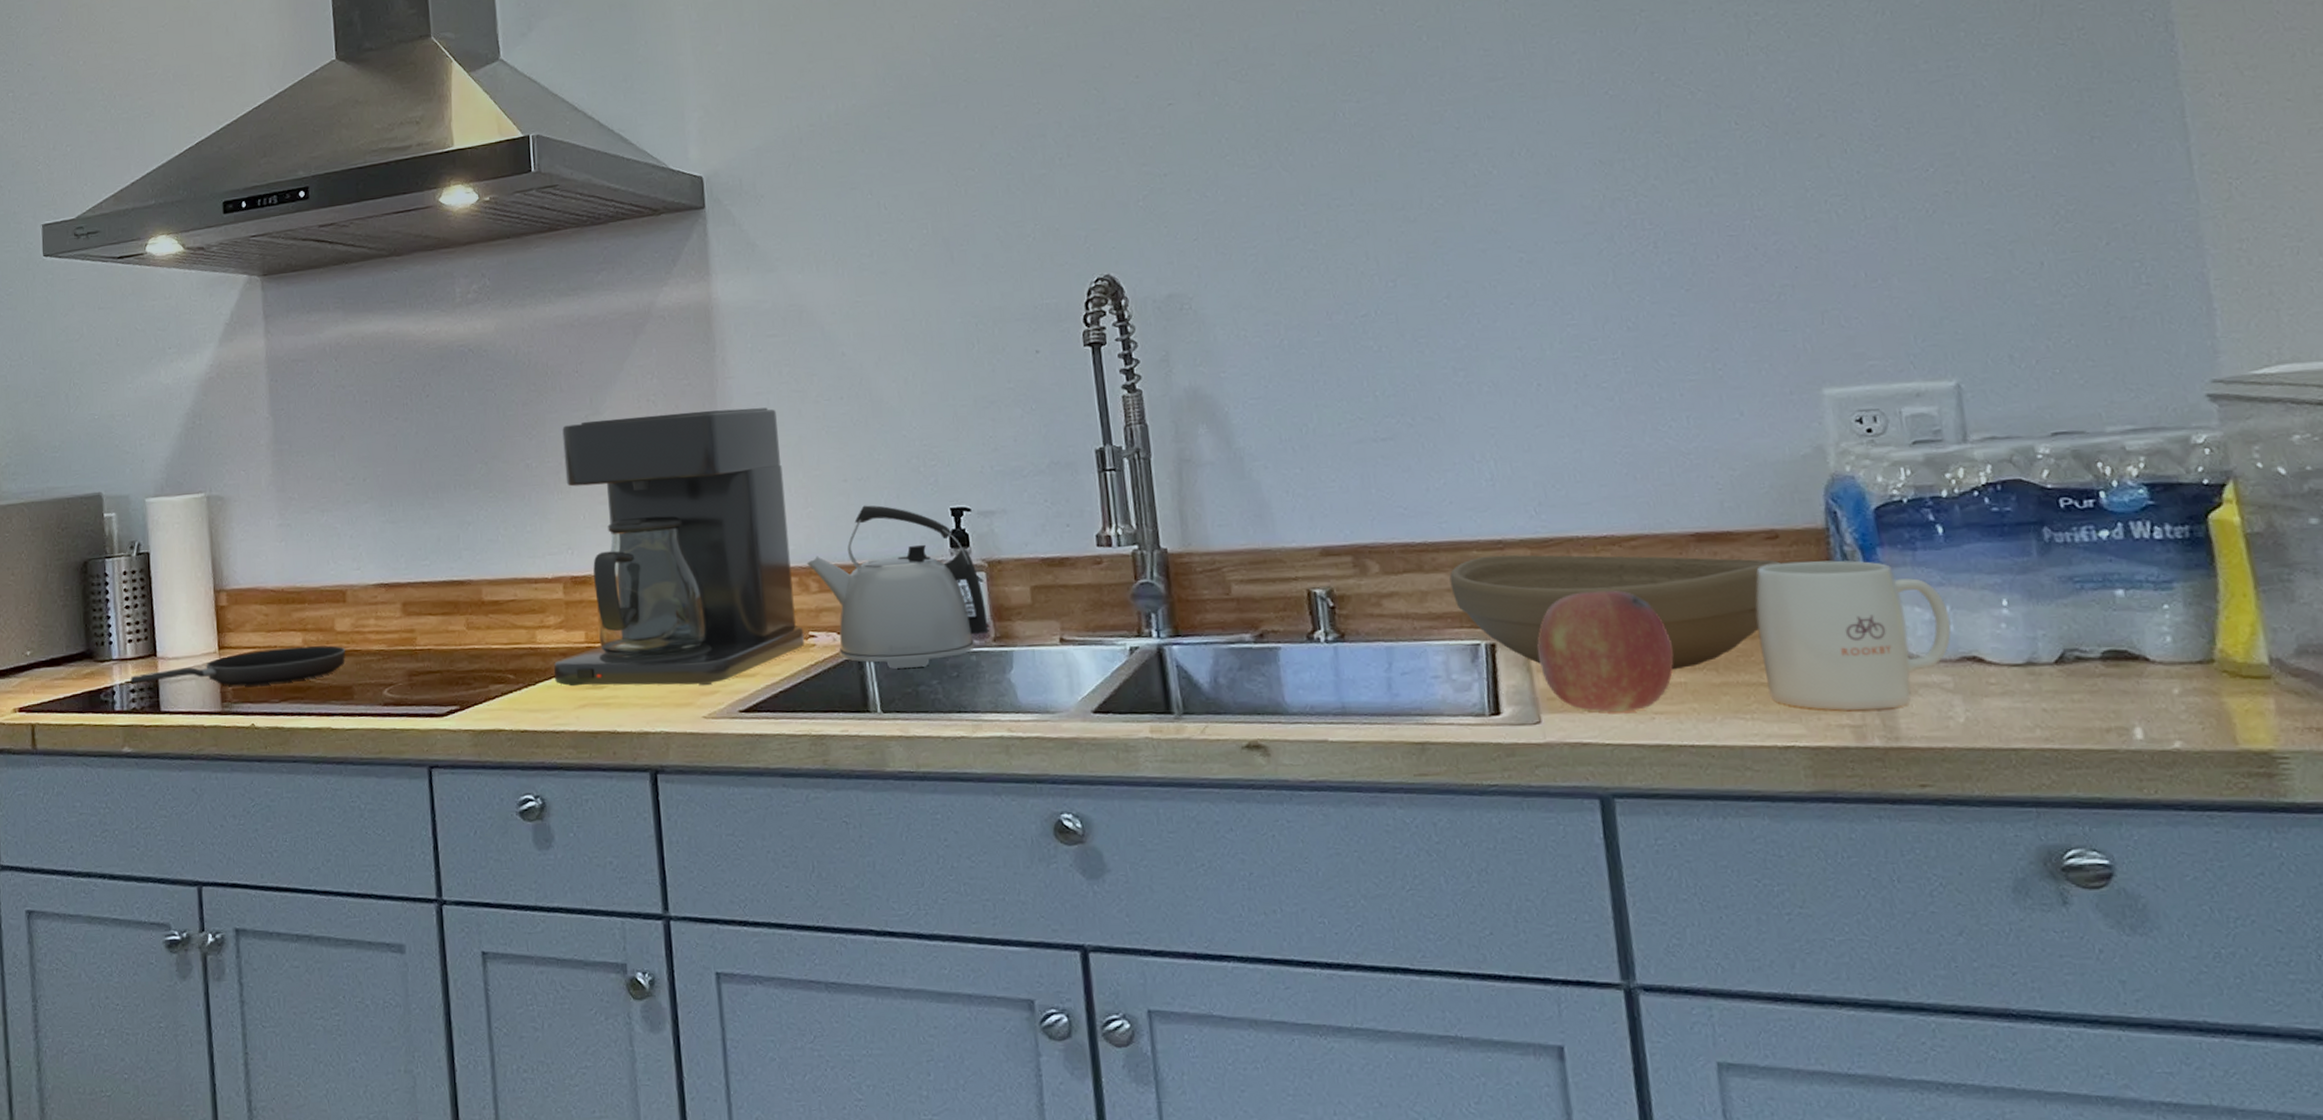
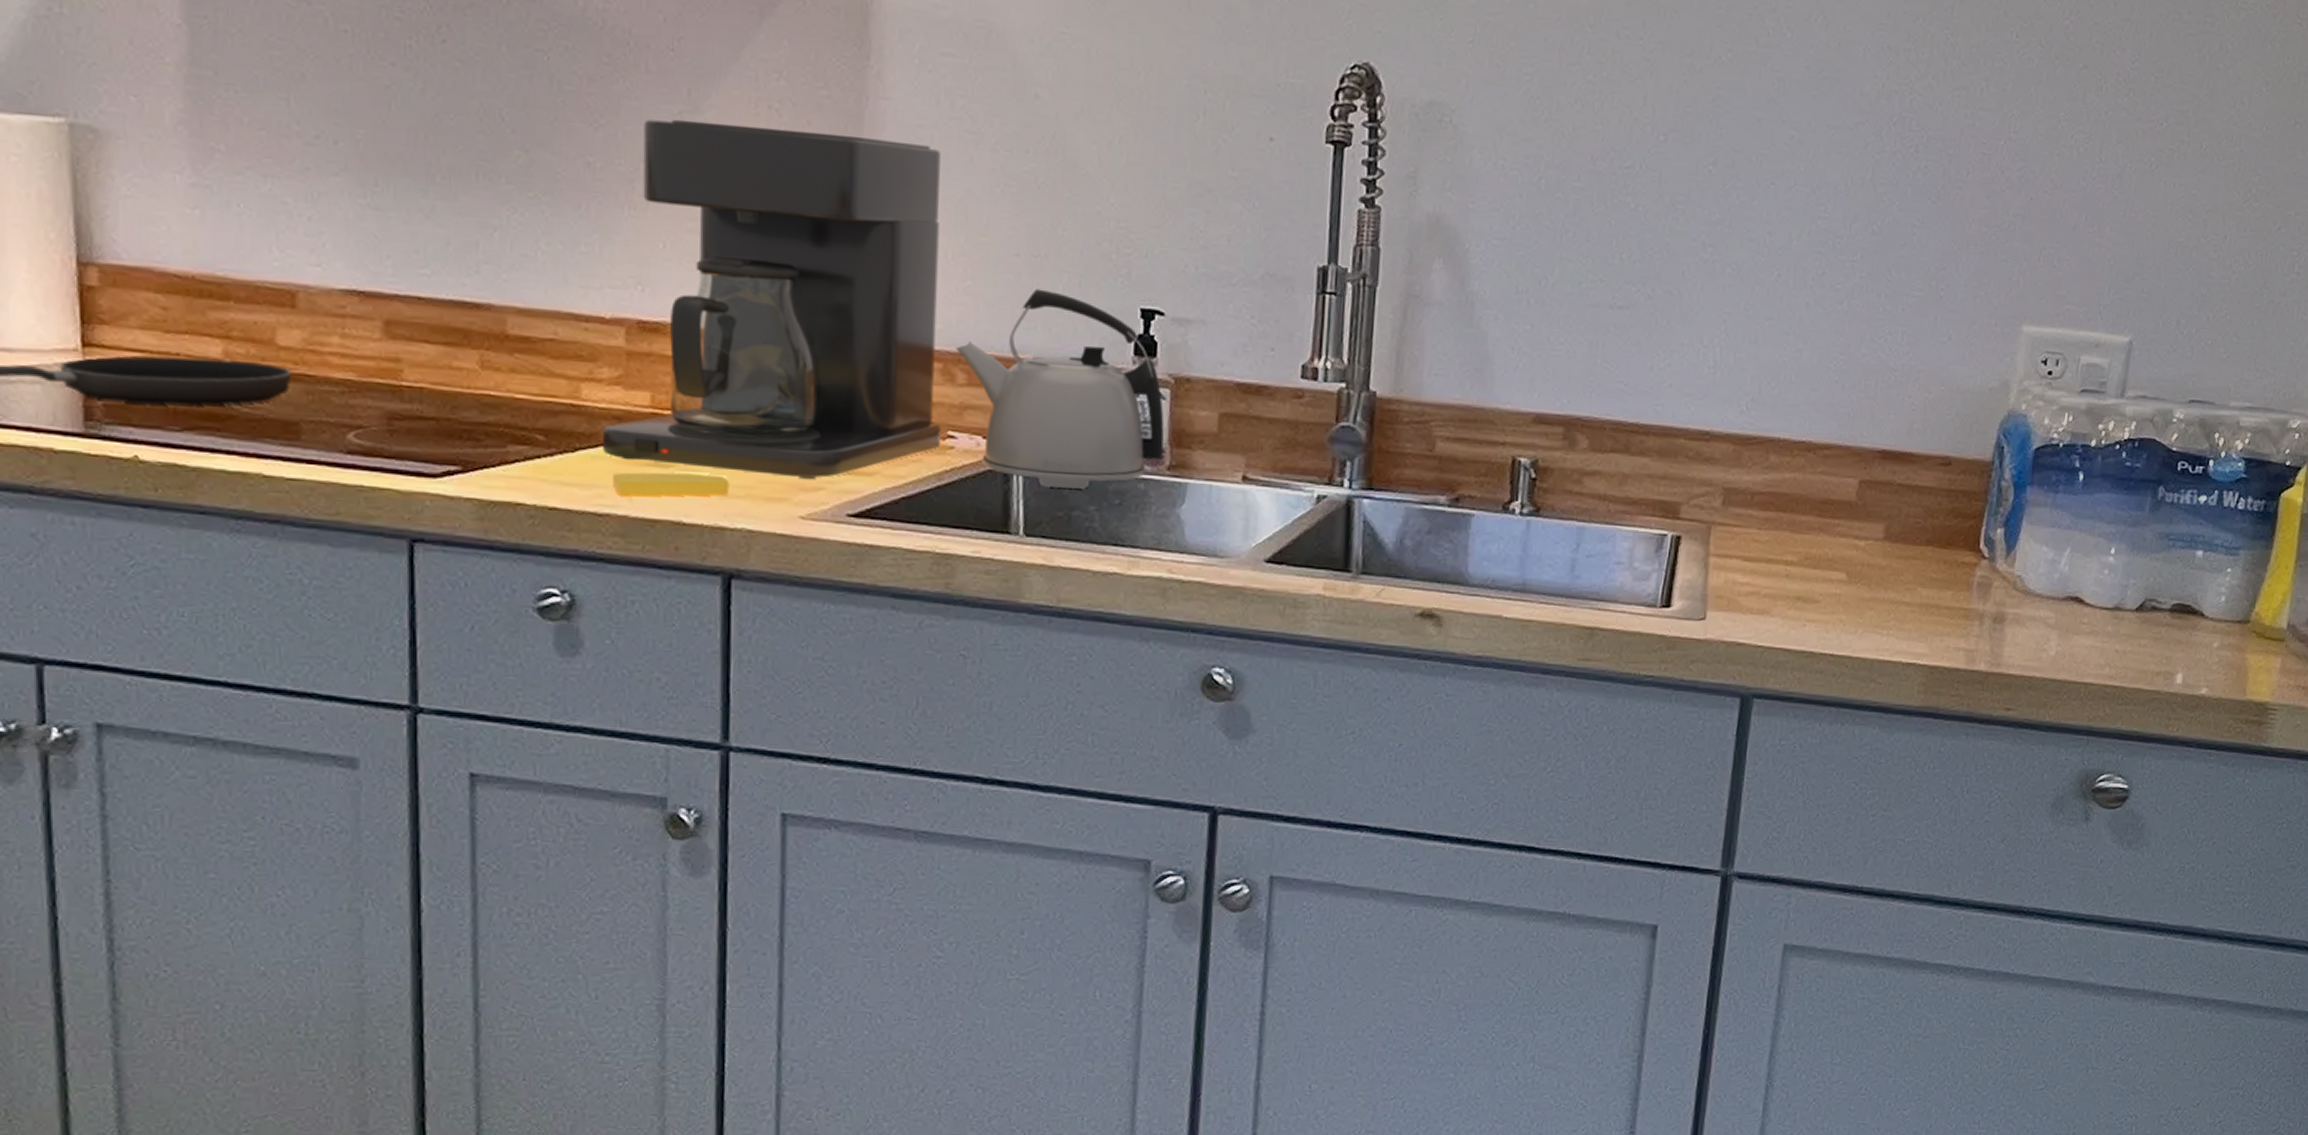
sponge: none [563,690,649,717] -> present [611,472,730,498]
bowl: present [1449,554,1780,670] -> none [1652,445,1946,581]
fruit: present [1537,591,1674,713] -> none [1716,495,1837,617]
mug: present [1755,560,1952,711] -> none [1907,489,2068,638]

